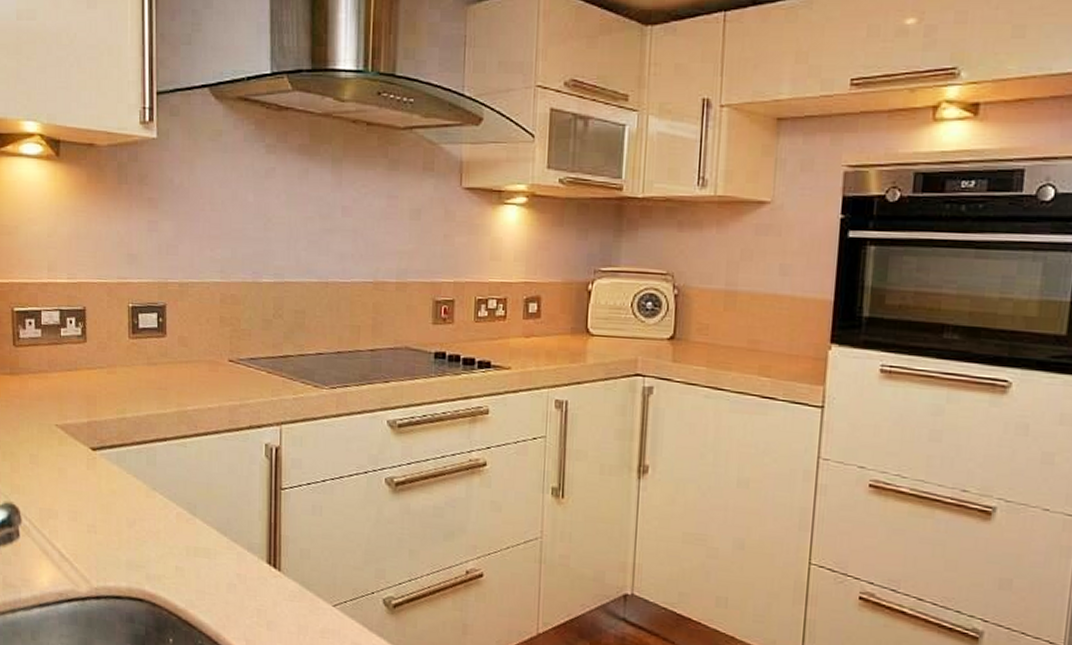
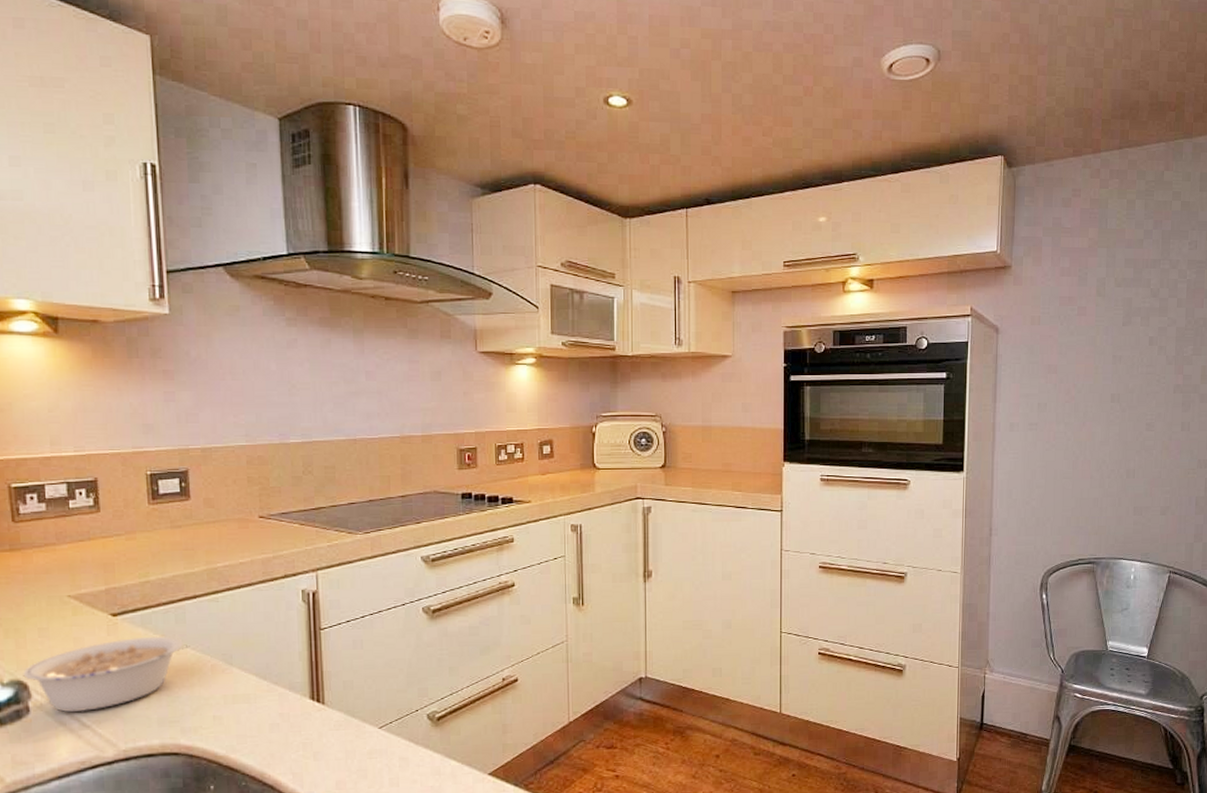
legume: none [15,475,159,544] -> present [23,636,190,712]

